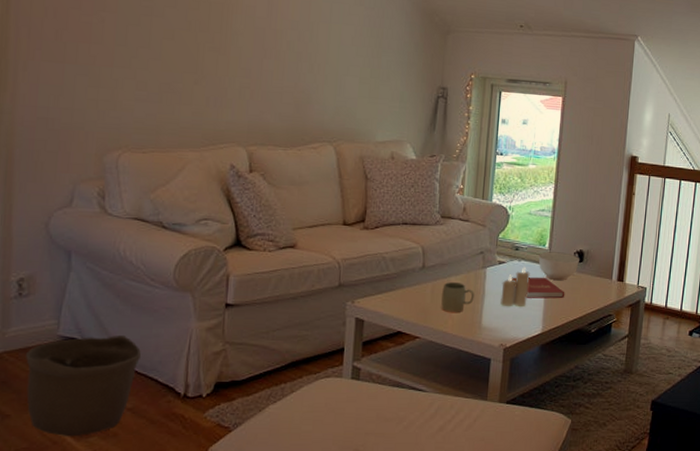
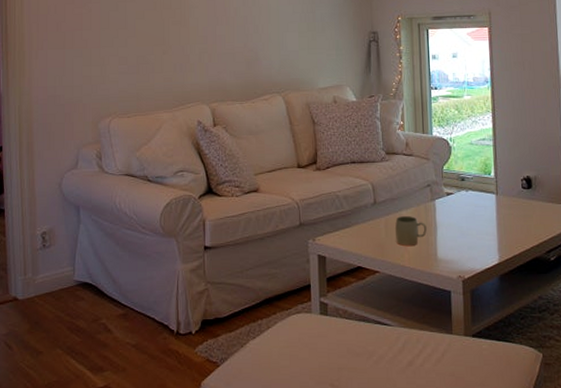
basket: present [25,334,141,437] -> none [50,278,139,372]
candle: present [500,266,530,306] -> none [452,196,480,237]
book: present [511,277,565,299] -> none [460,206,518,228]
bowl: present [538,251,579,281] -> none [485,180,528,209]

